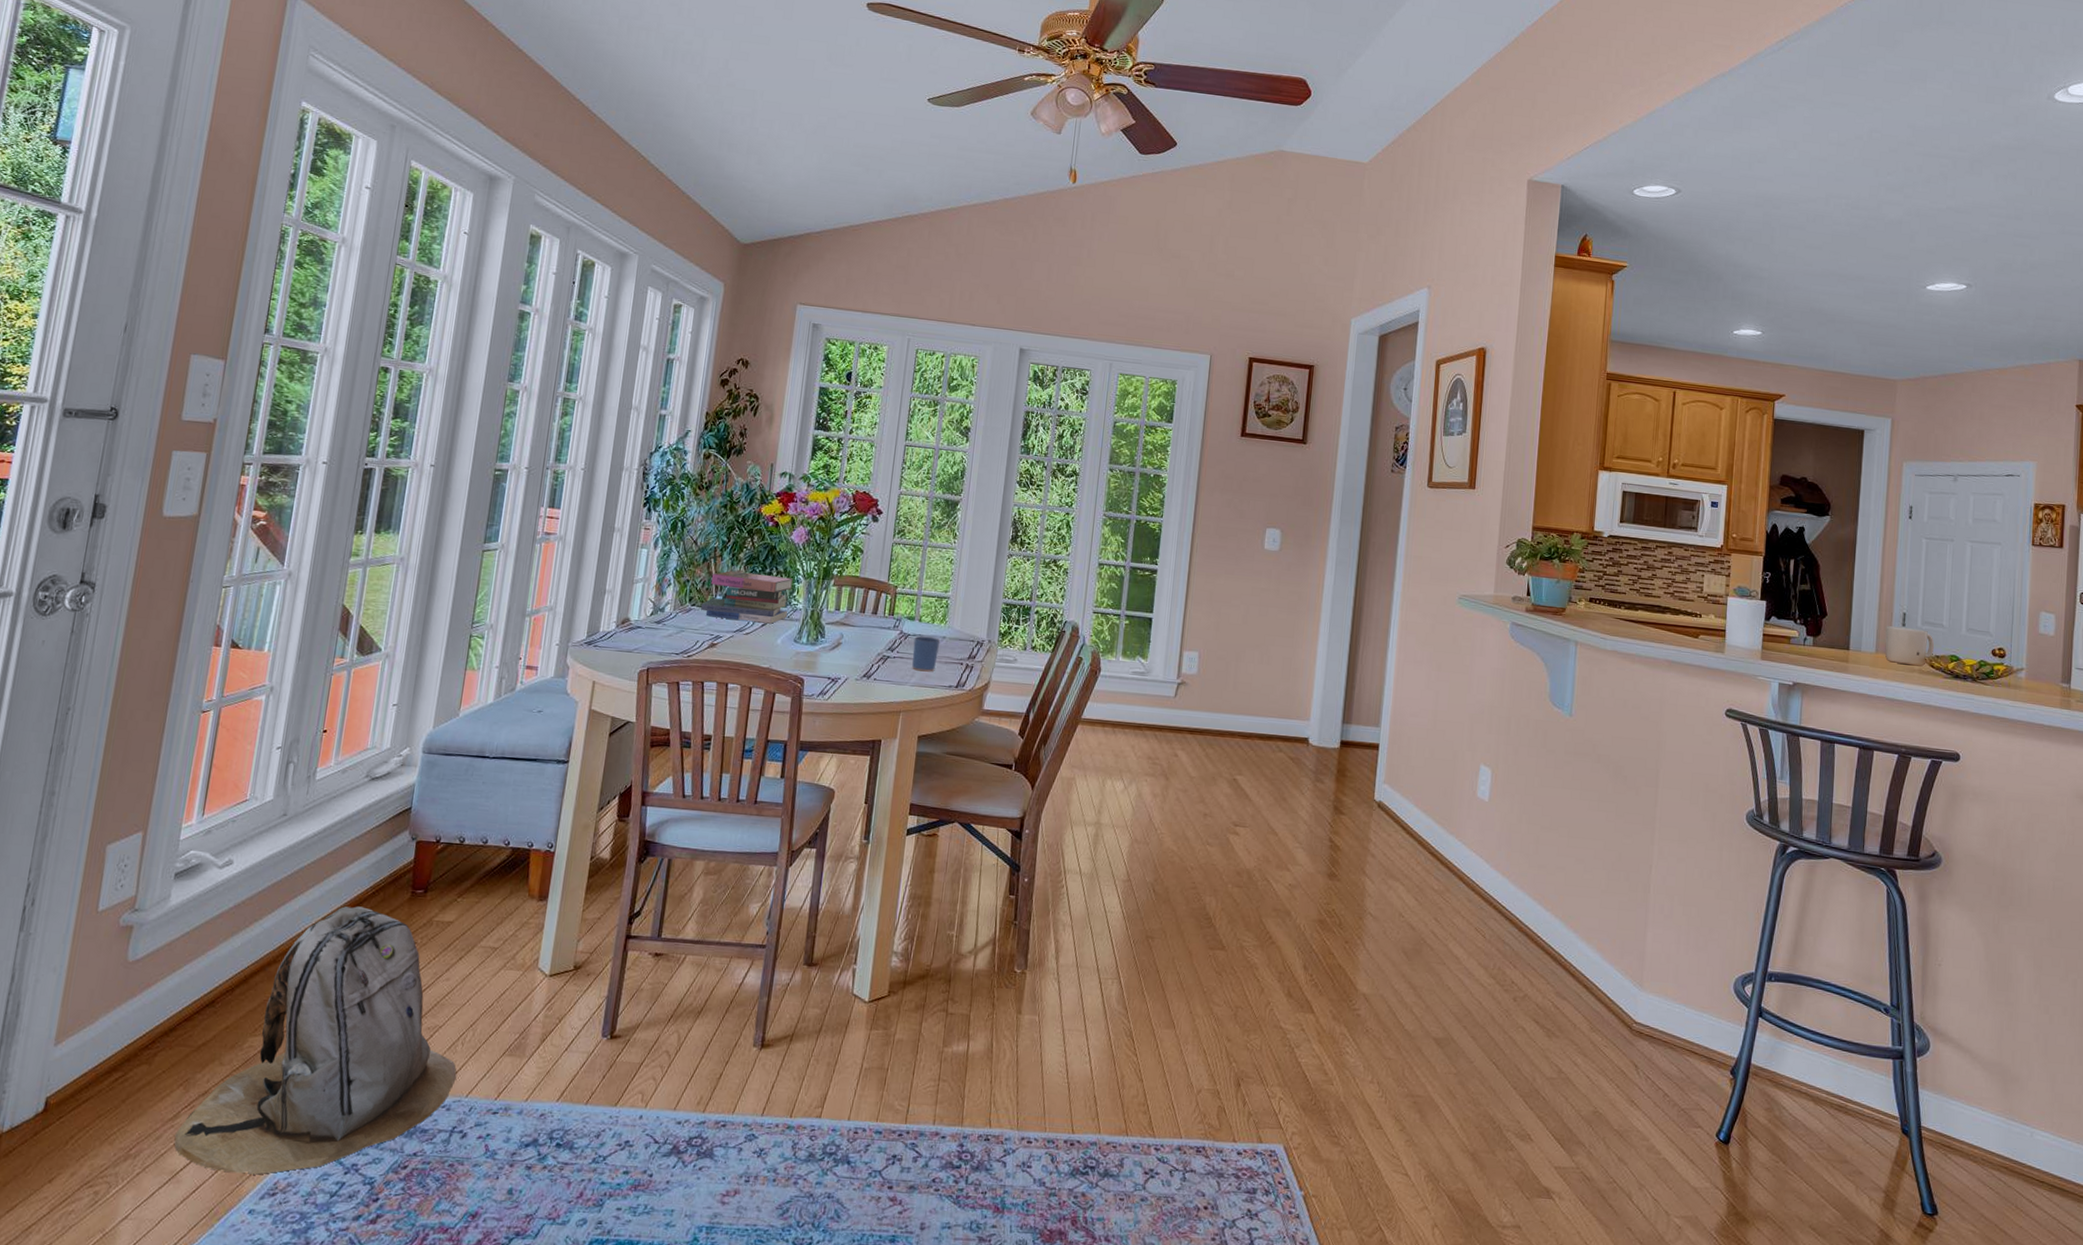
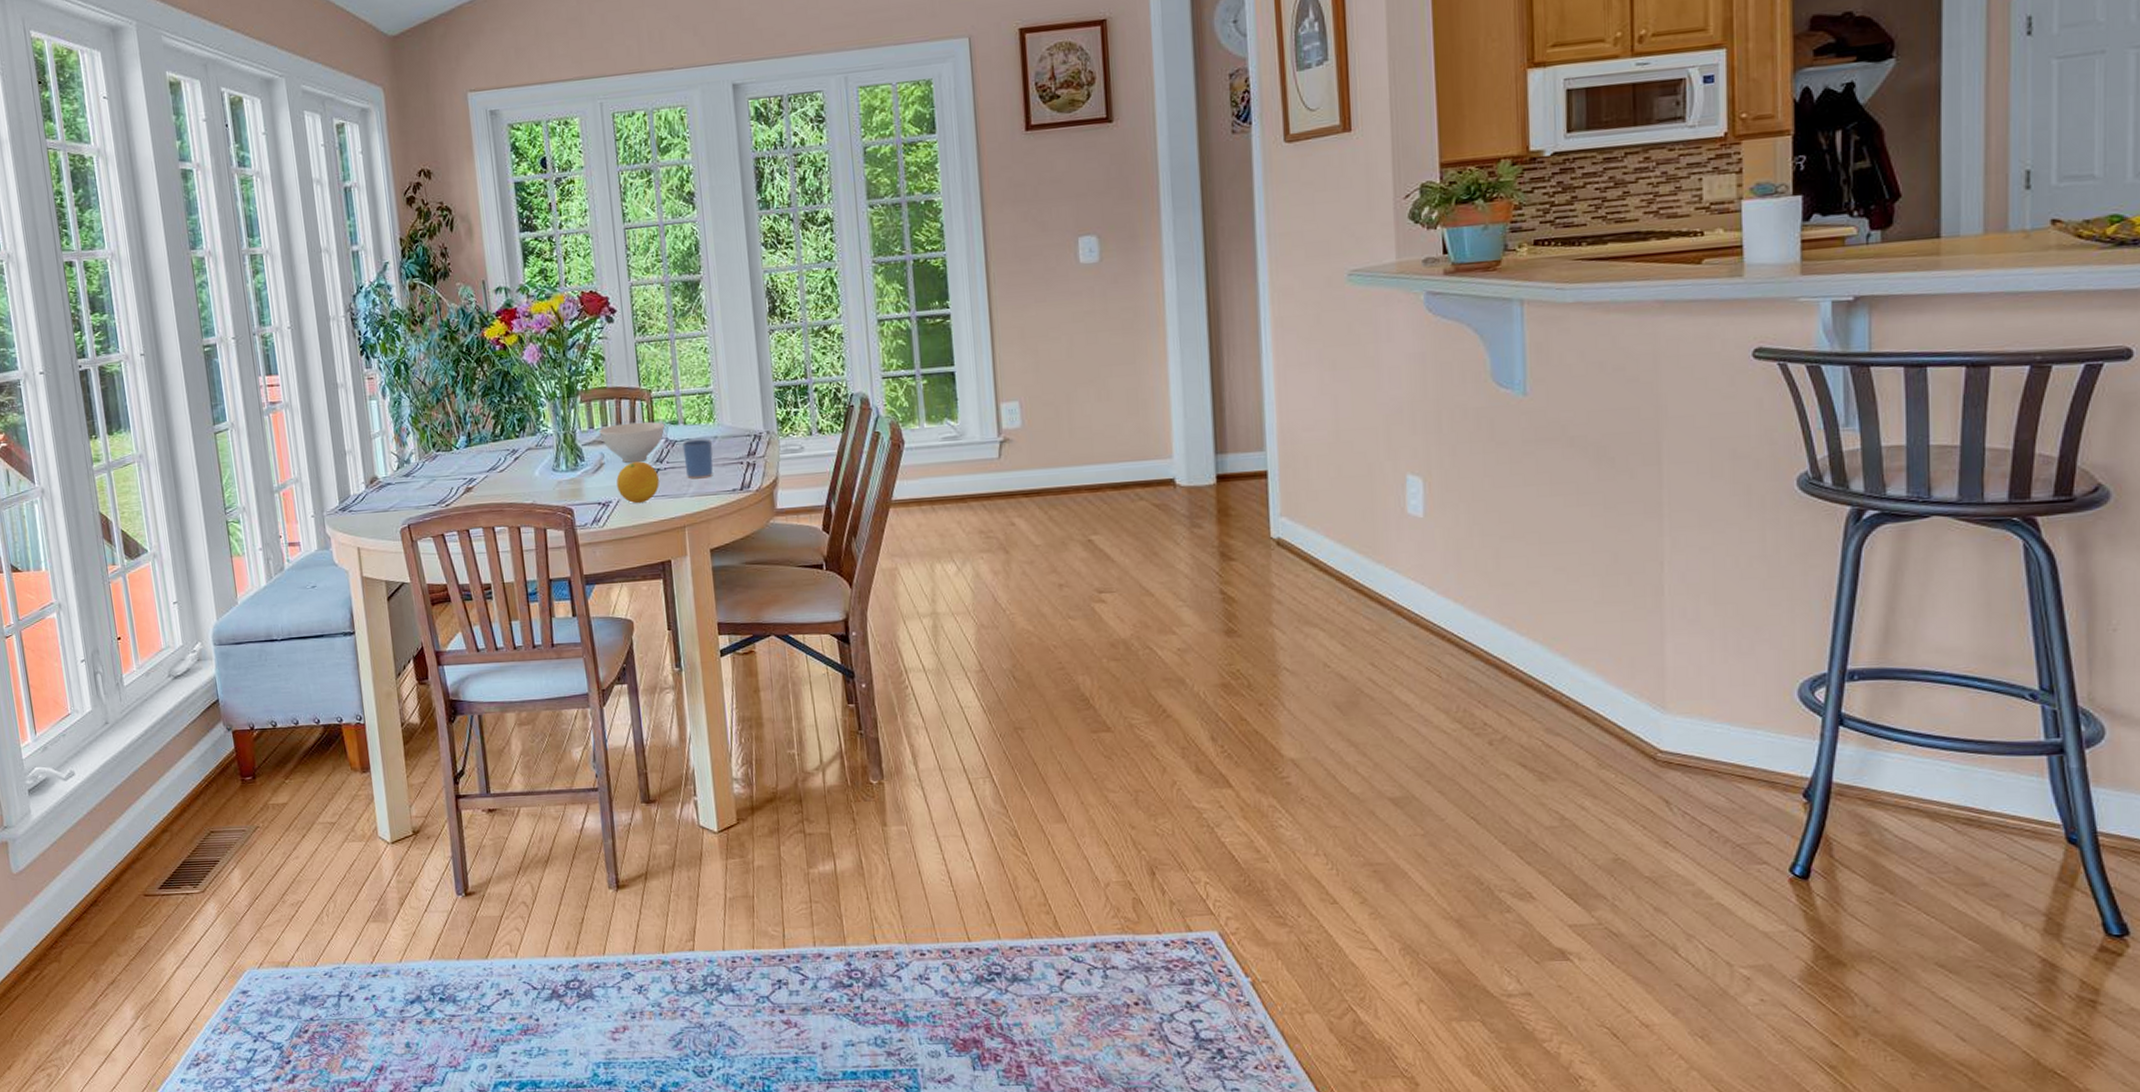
backpack: present [174,906,457,1175] -> none [98,799,330,1049]
books: present [701,571,794,624] -> none [446,402,539,460]
bowl: none [843,610,903,648] -> present [599,421,665,463]
fruit: none [848,646,888,685] -> present [616,461,660,504]
mug: present [1885,626,1934,667] -> none [1998,188,2080,243]

